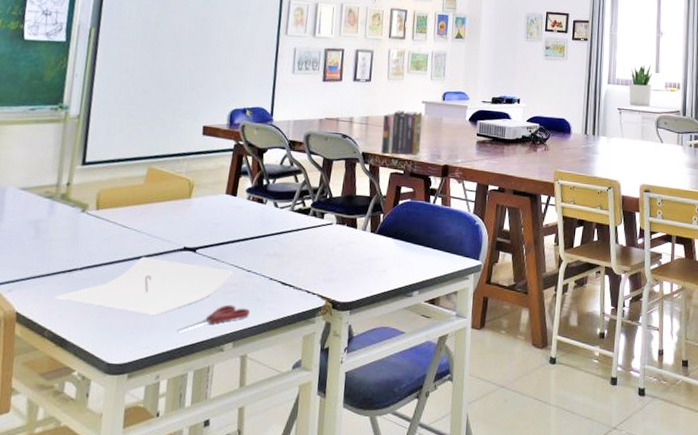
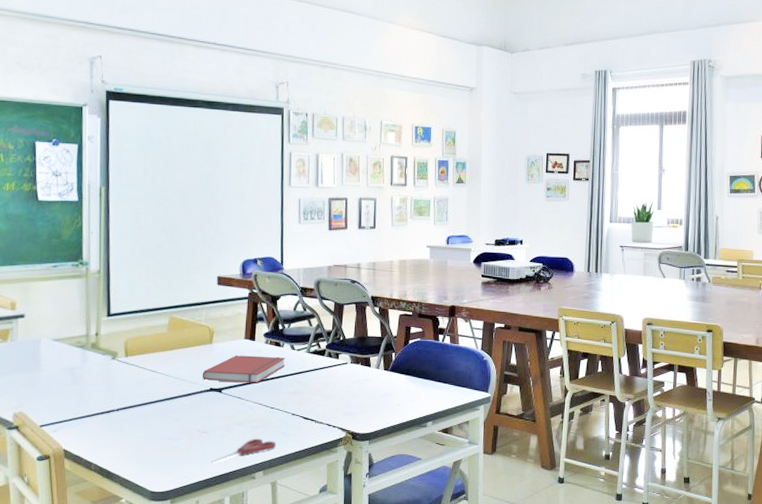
paper sheet: present [53,256,234,316] -> none [95,397,258,449]
book: none [176,211,268,243] -> present [202,355,286,384]
books: present [381,110,423,155] -> none [389,254,428,297]

